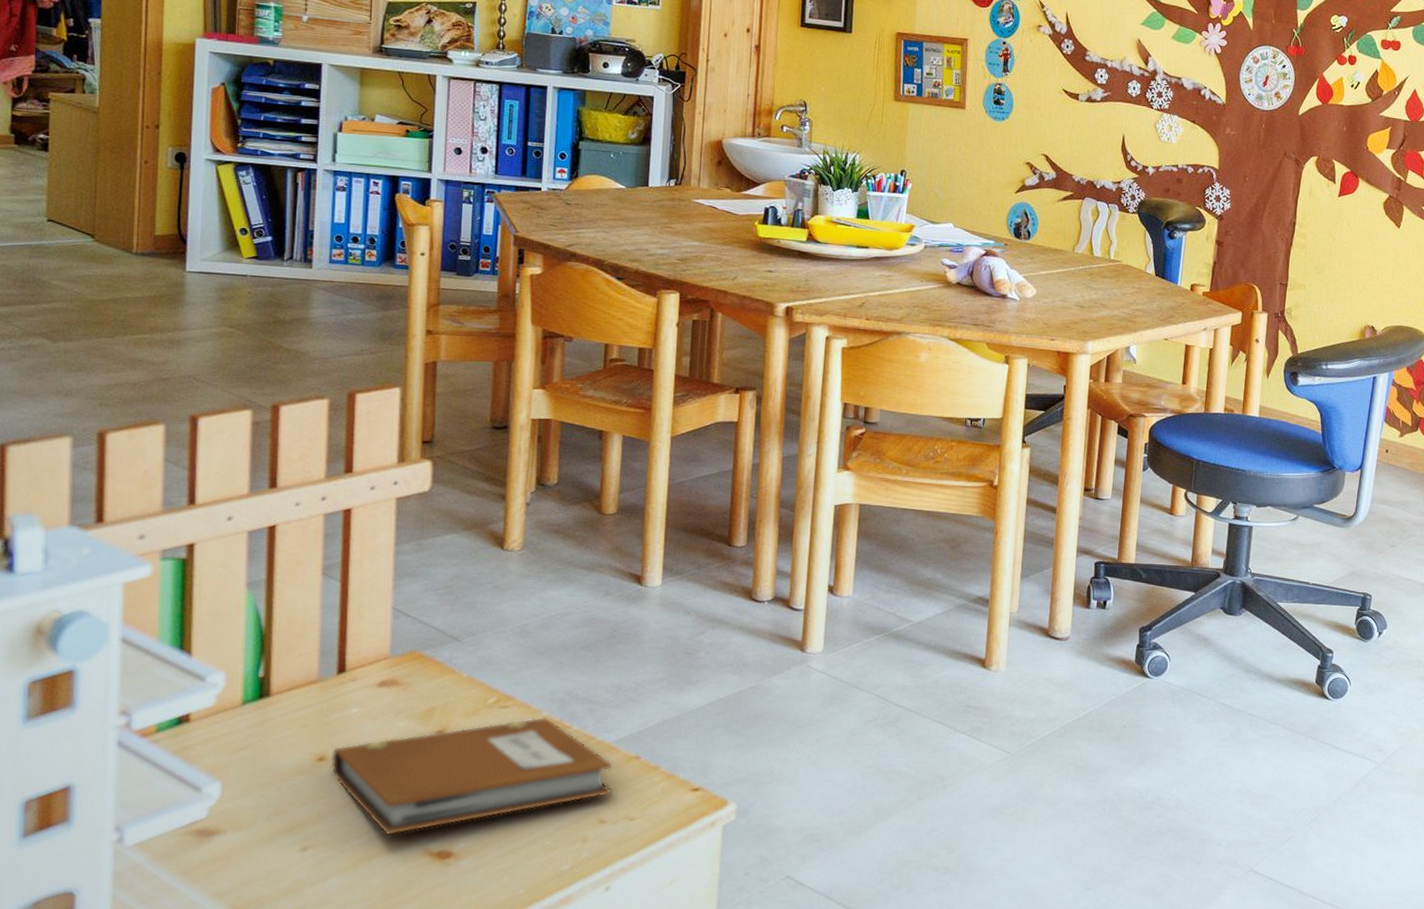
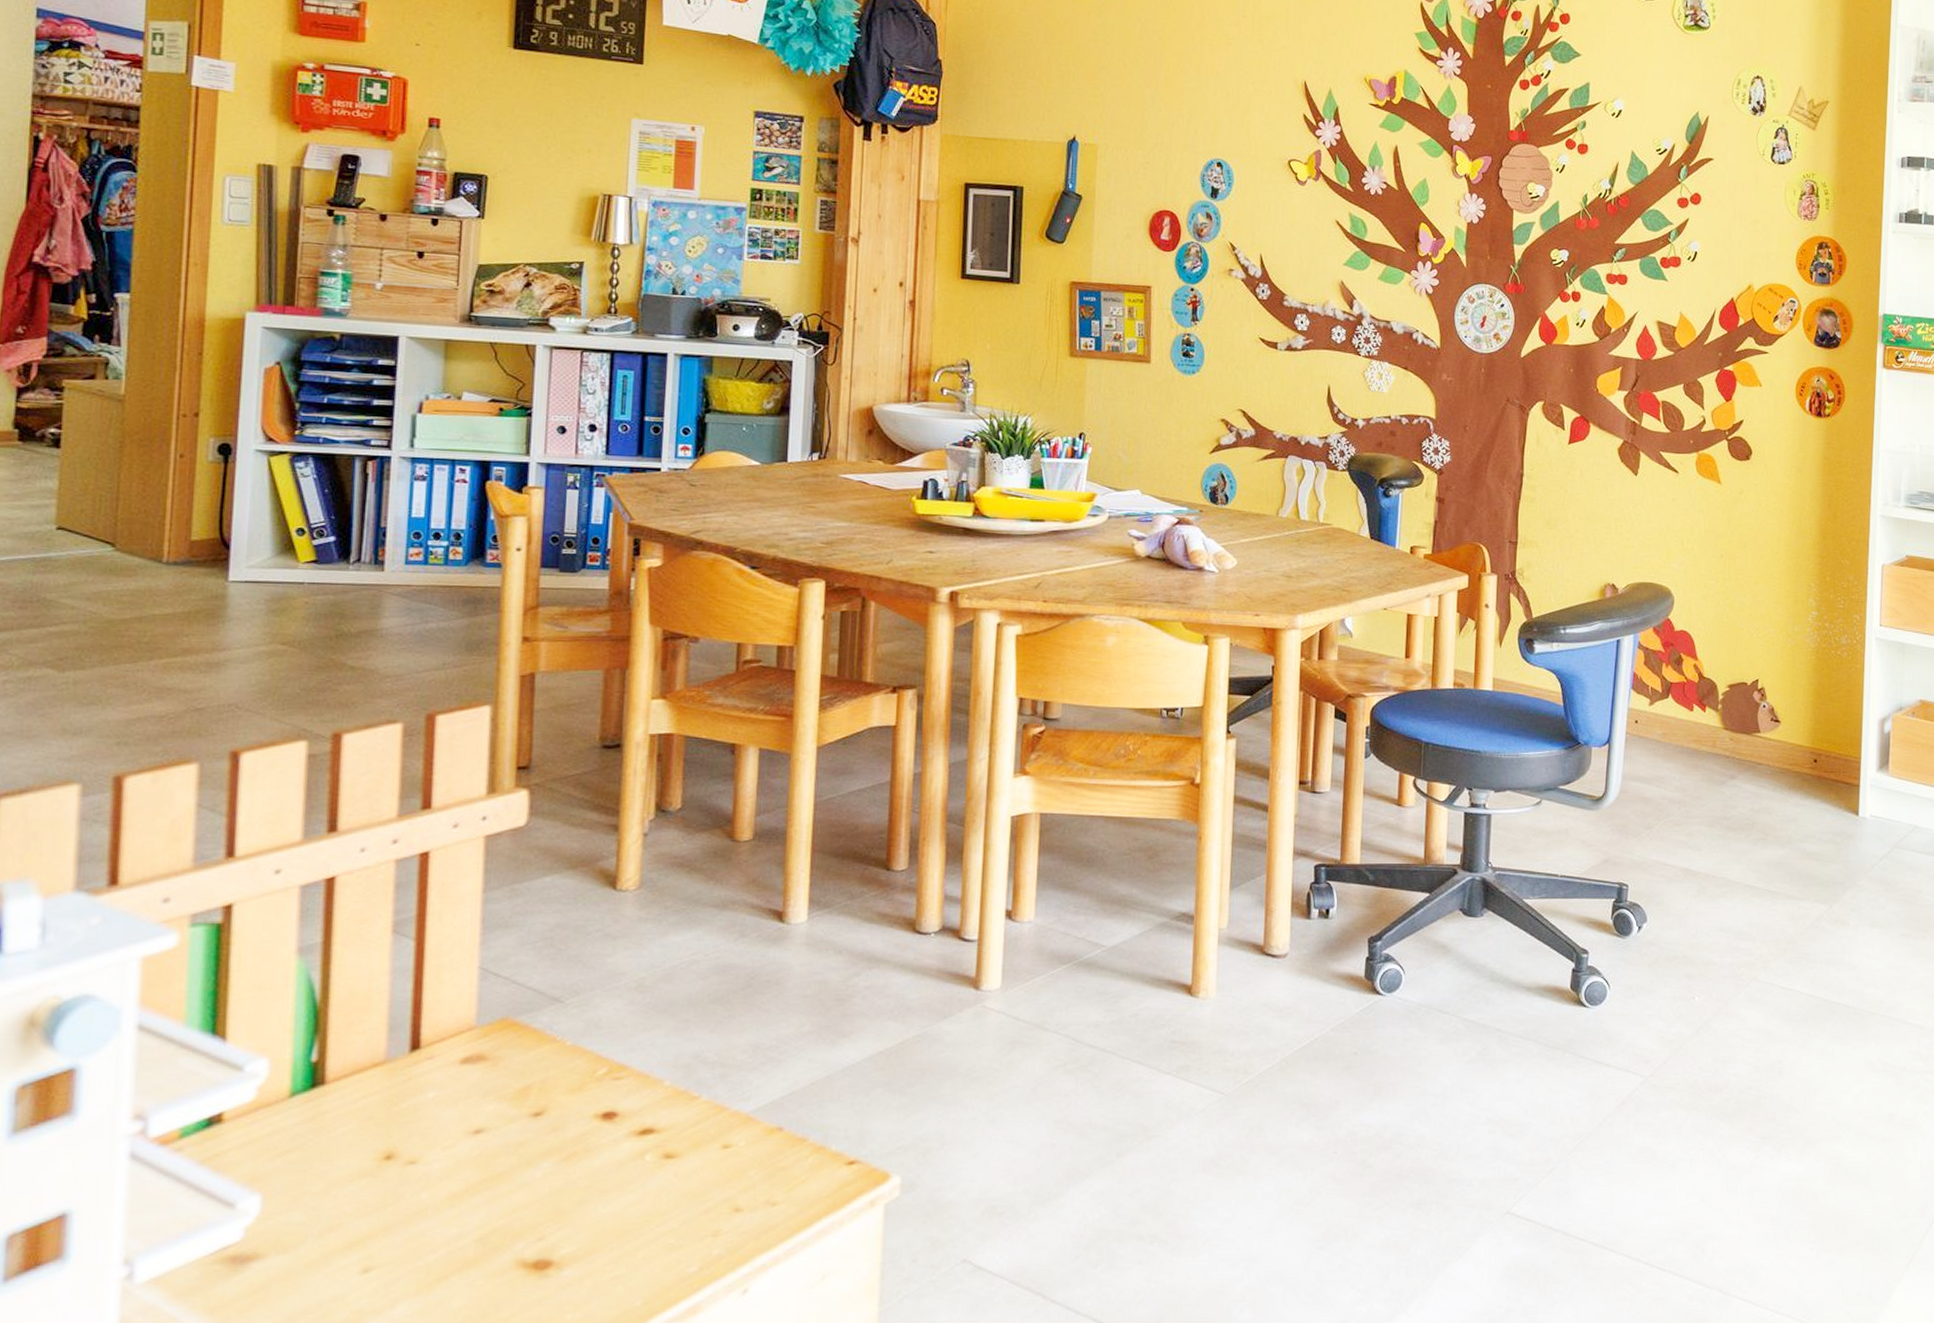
notebook: present [331,716,613,836] -> none [401,1087,750,1246]

